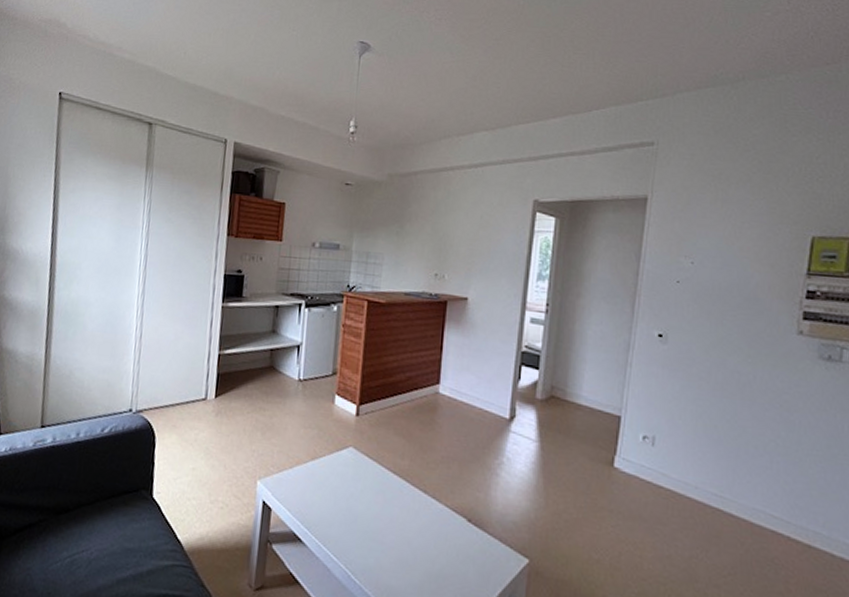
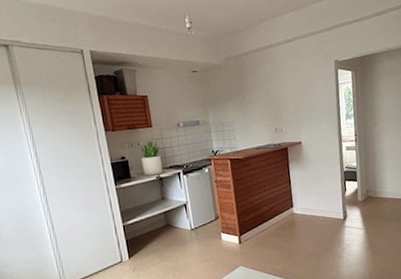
planter: none [258,254,285,301] -> present [139,138,163,177]

